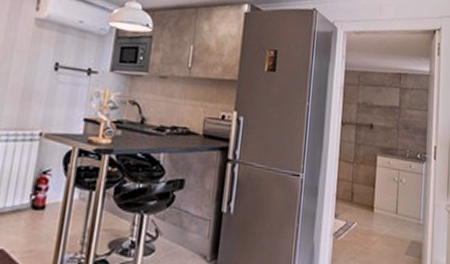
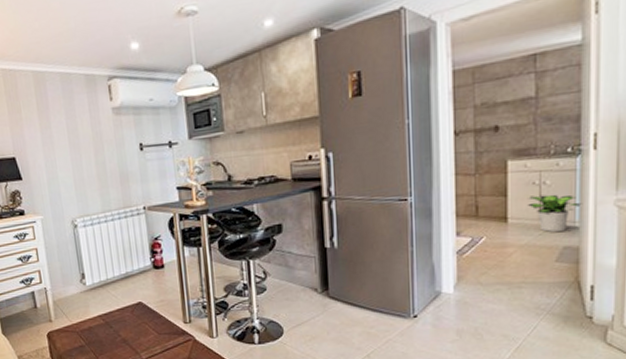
potted plant: none [388,190,425,227] -> present [527,194,582,233]

